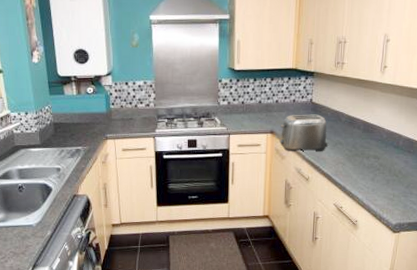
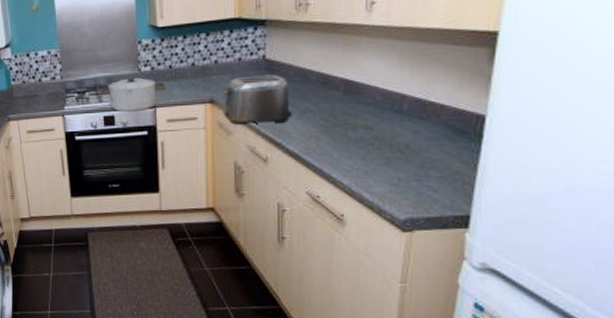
cooking pot: none [185,108,238,138] -> present [99,76,166,112]

